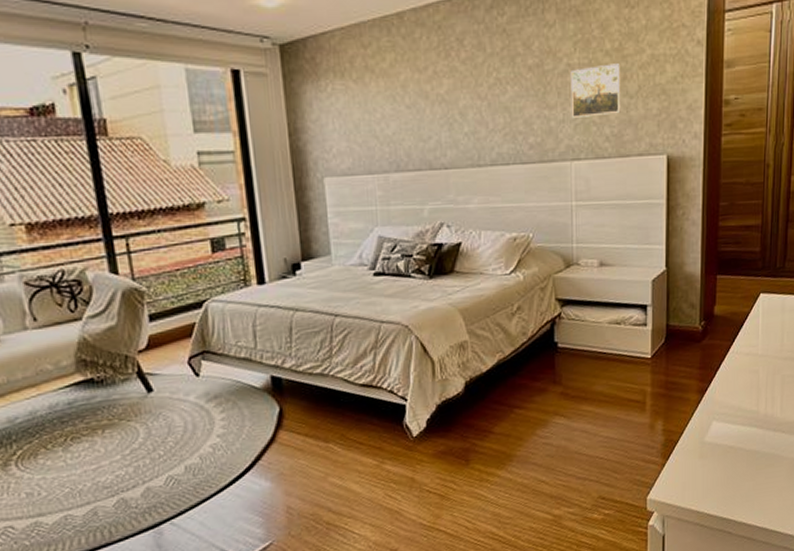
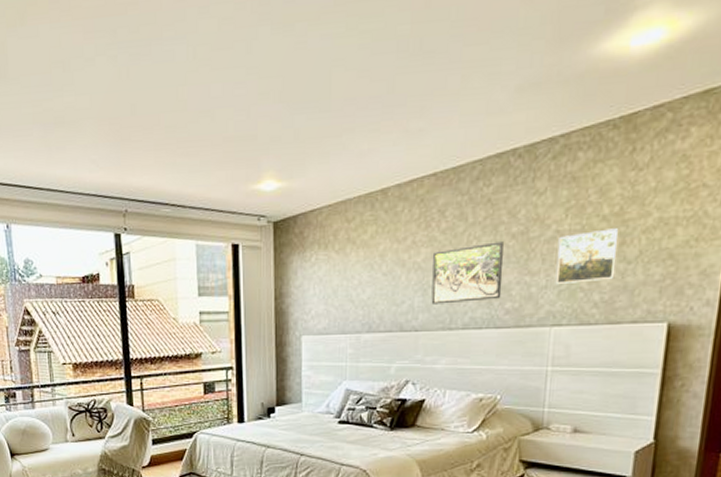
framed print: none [456,74,524,140] -> present [431,241,504,304]

